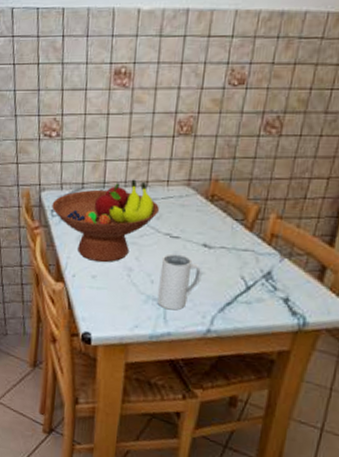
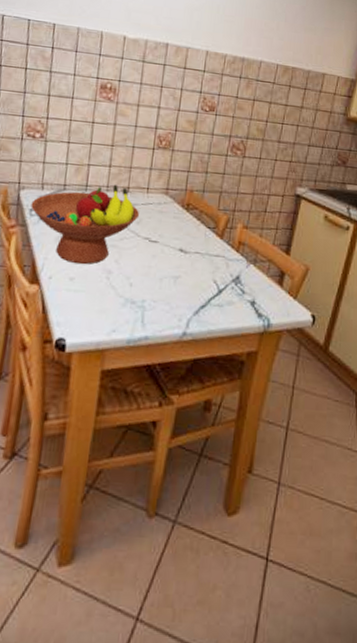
mug: present [157,253,202,311] -> none [135,257,179,314]

